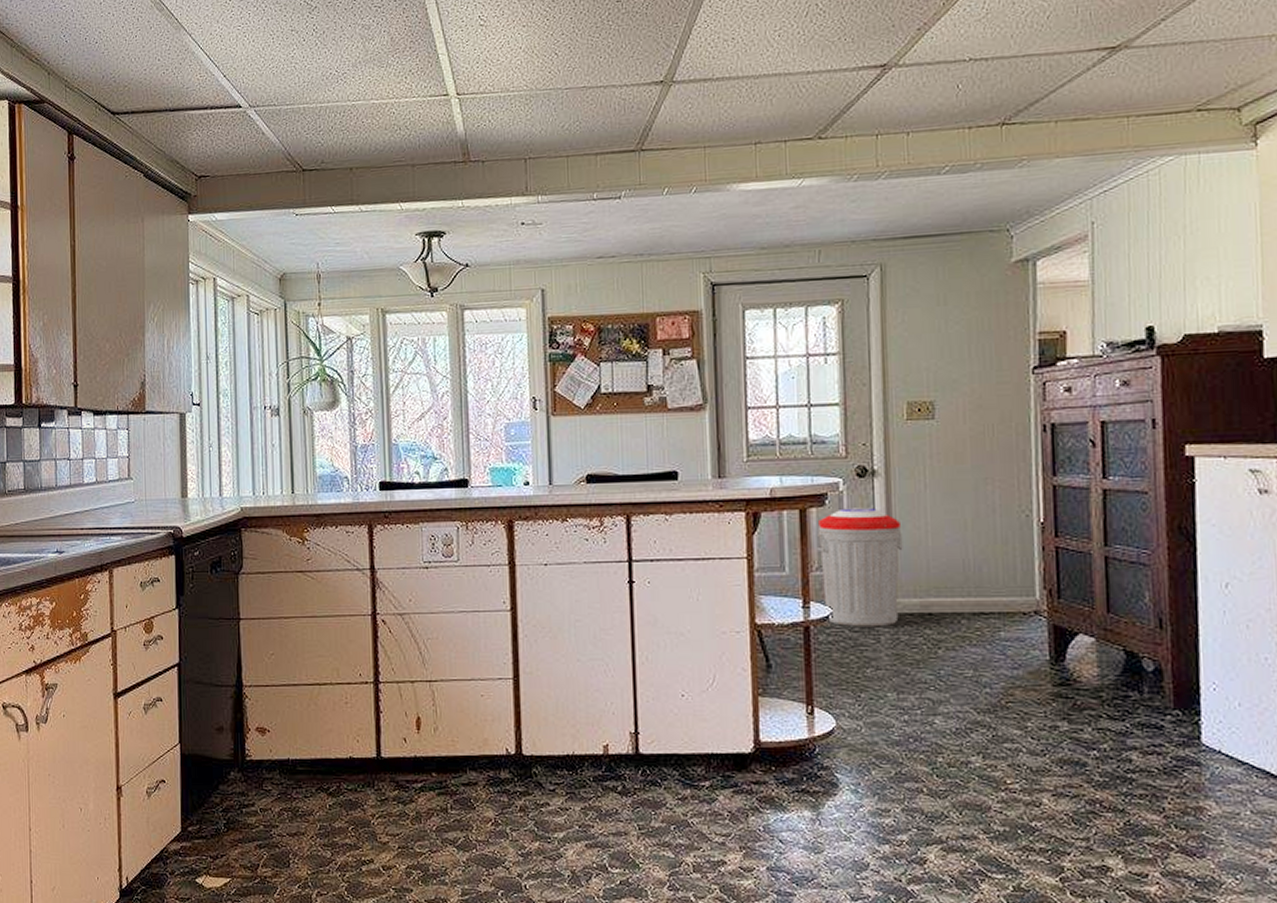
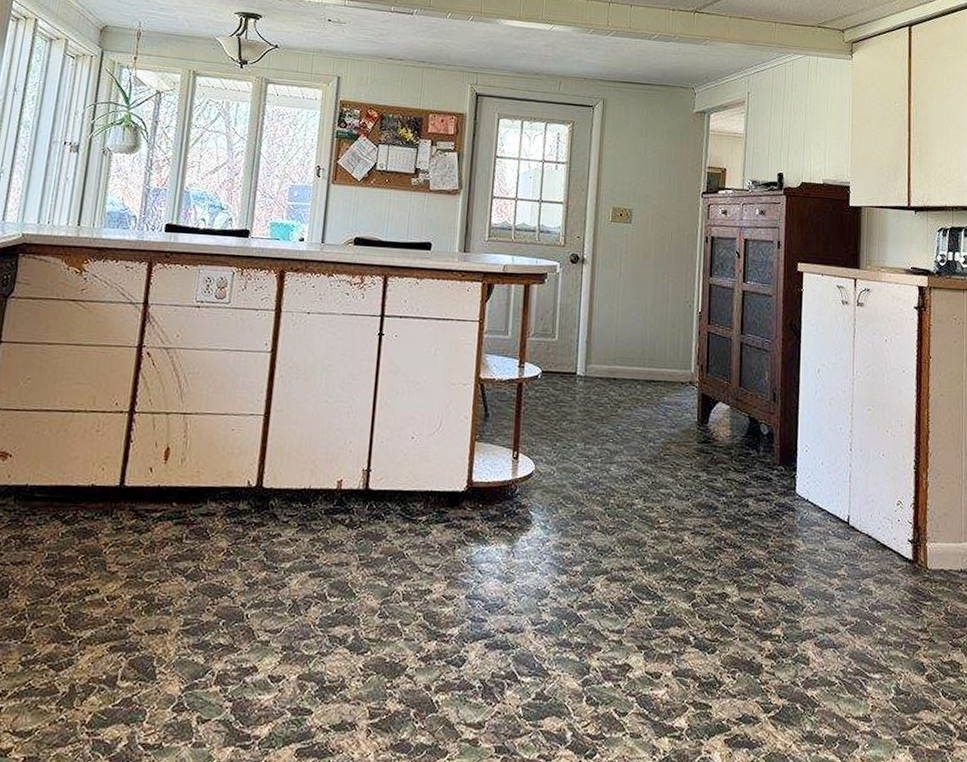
trash can: present [816,507,903,628] -> none [534,287,600,387]

